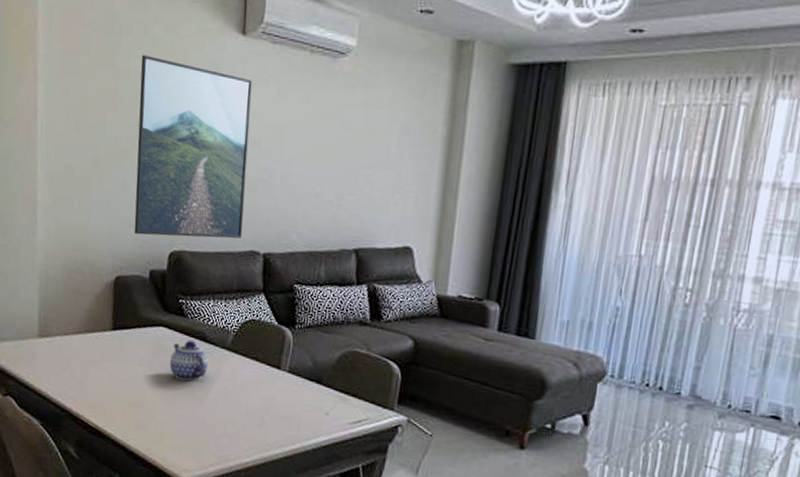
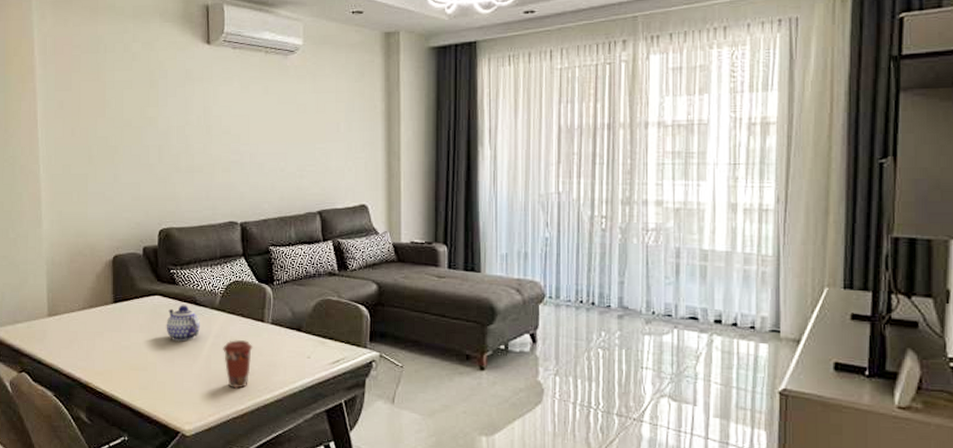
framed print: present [134,54,252,239] -> none [124,67,221,218]
coffee cup: none [231,385,266,440] -> present [223,340,253,389]

